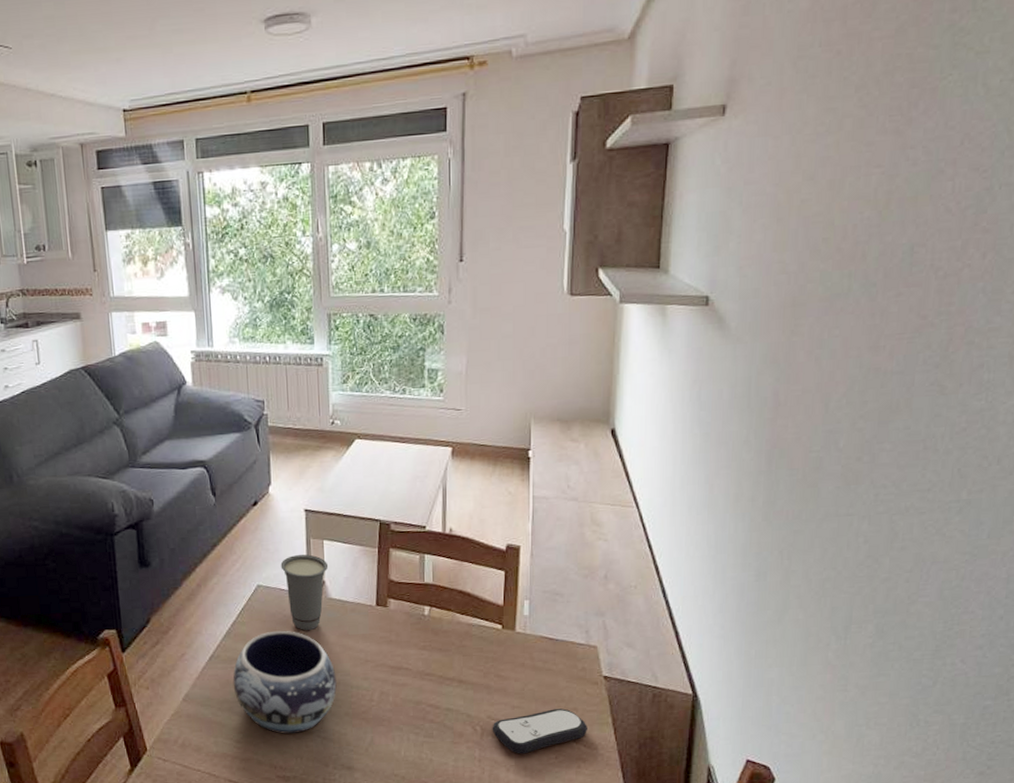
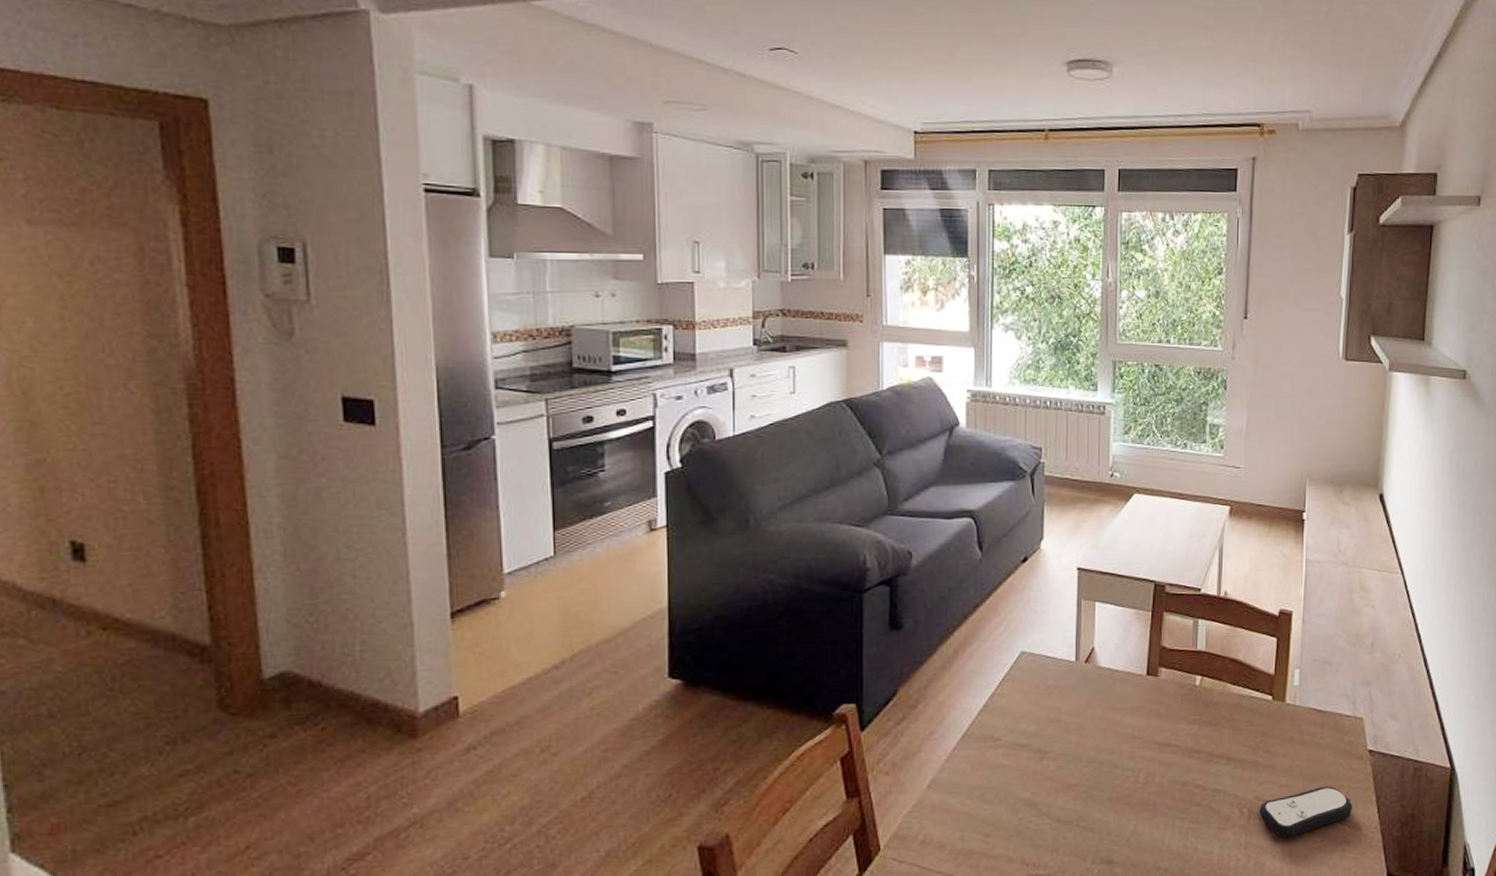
decorative bowl: present [232,630,337,734] -> none [986,703,1101,824]
cup: present [280,554,329,630] -> none [1048,617,1099,703]

